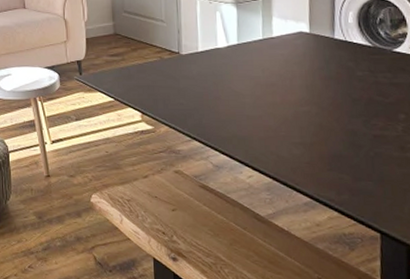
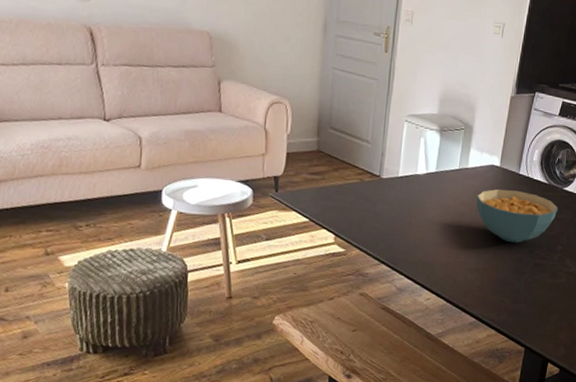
cereal bowl: none [288,55,392,113] -> present [476,188,559,243]

